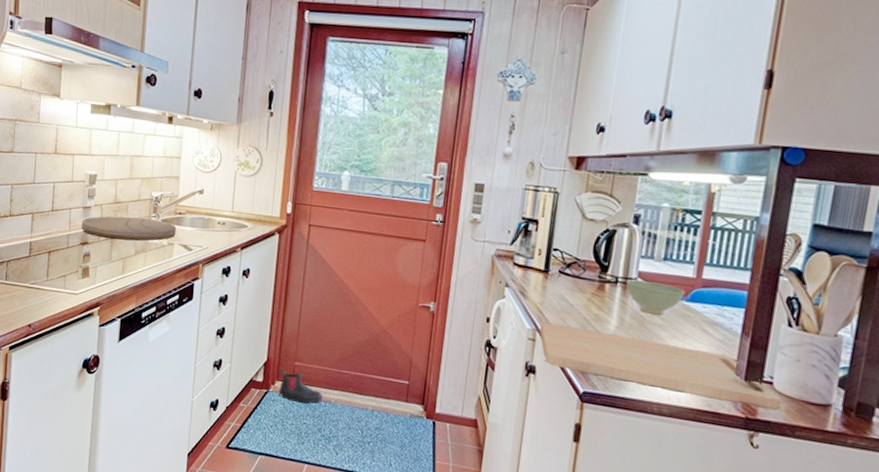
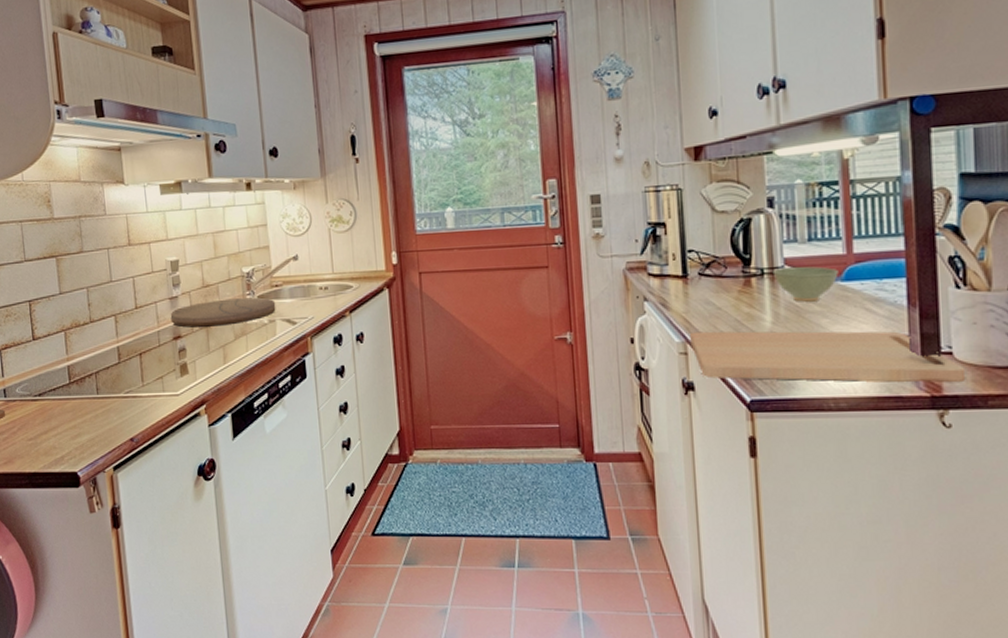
boot: present [278,366,323,404] -> none [413,433,469,470]

